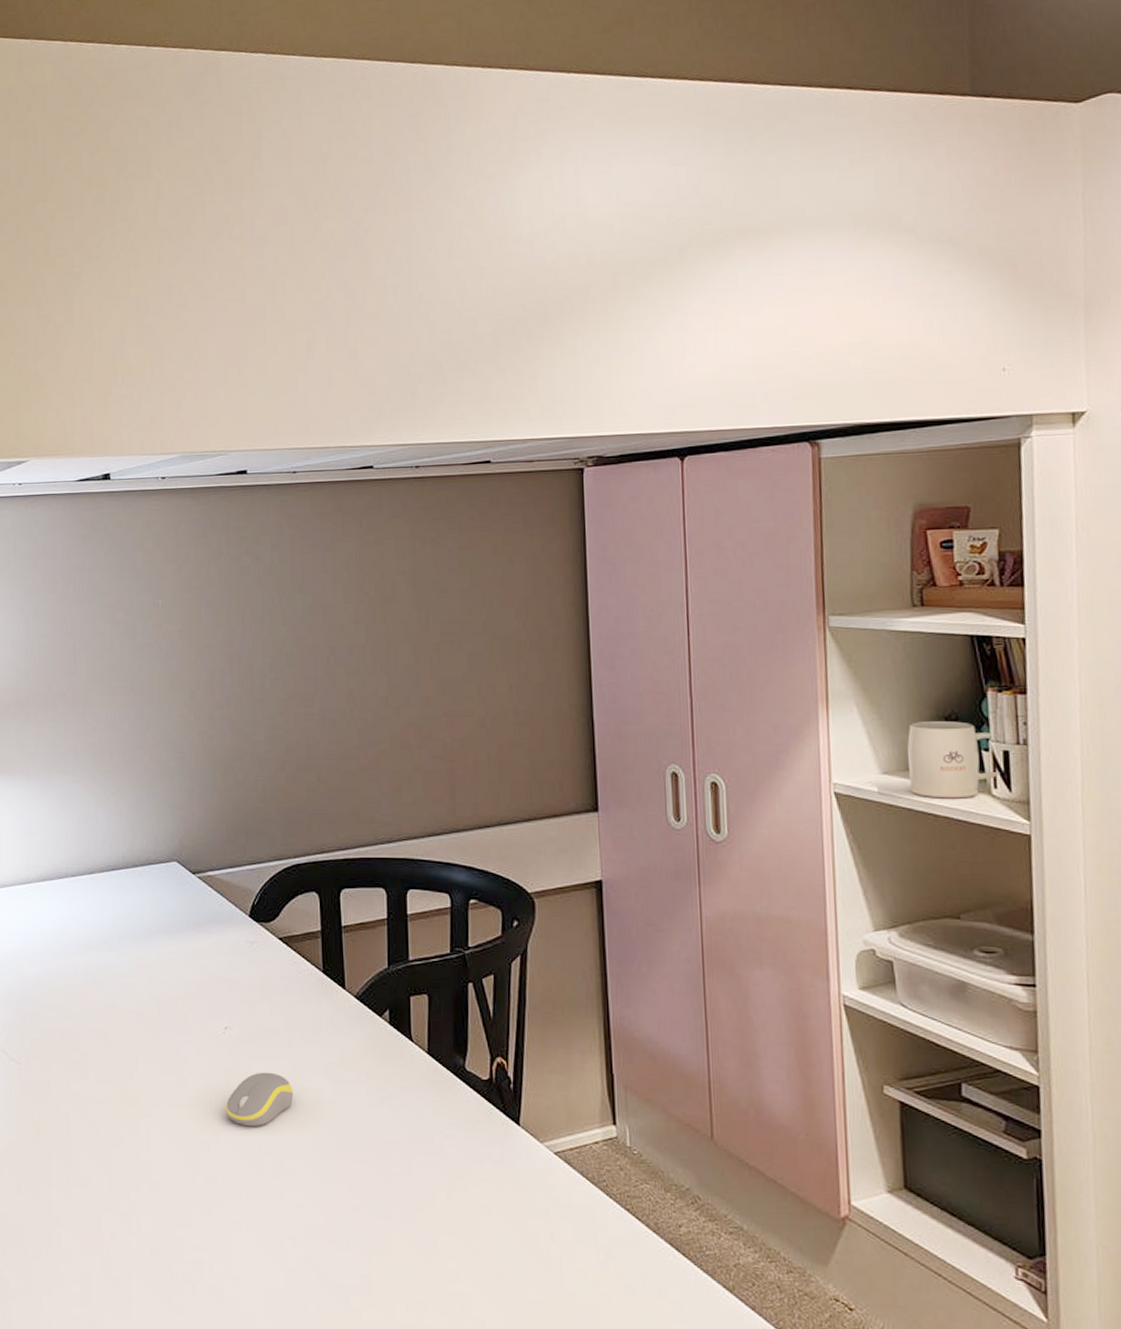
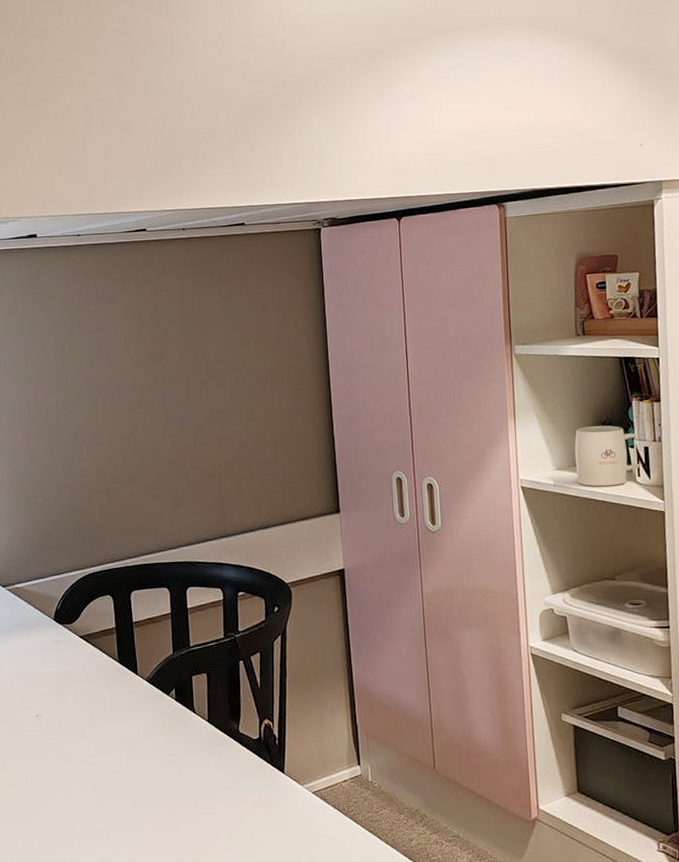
computer mouse: present [225,1072,294,1127] -> none [39,750,98,797]

